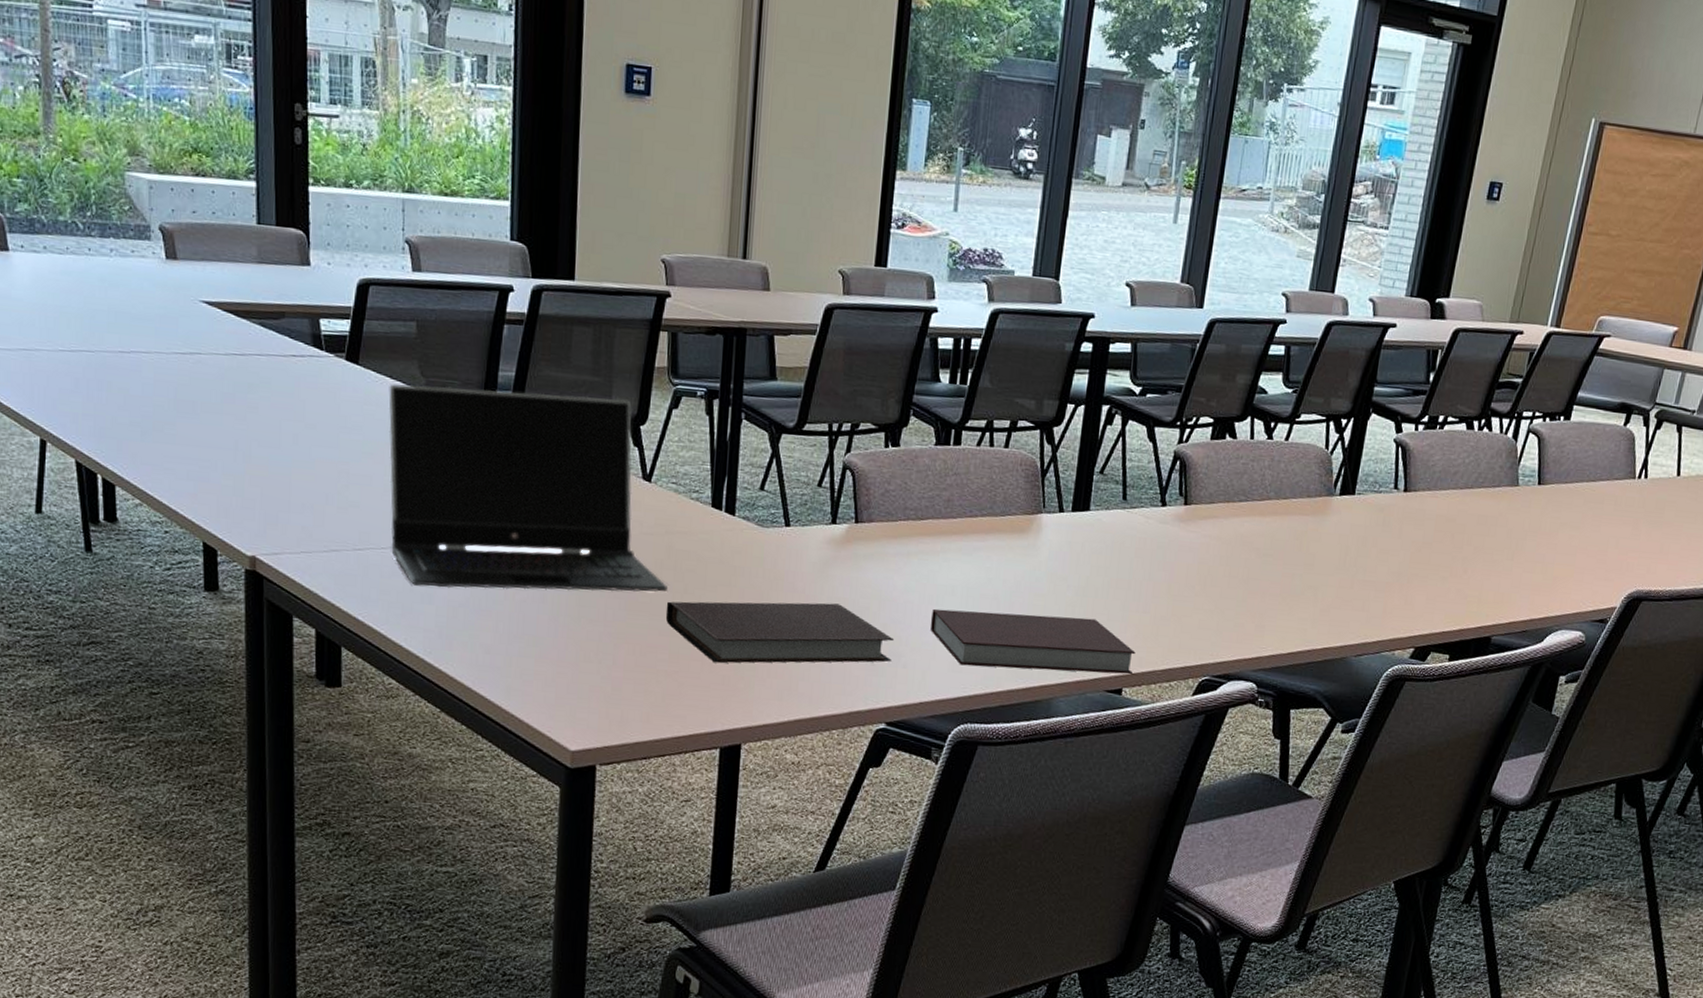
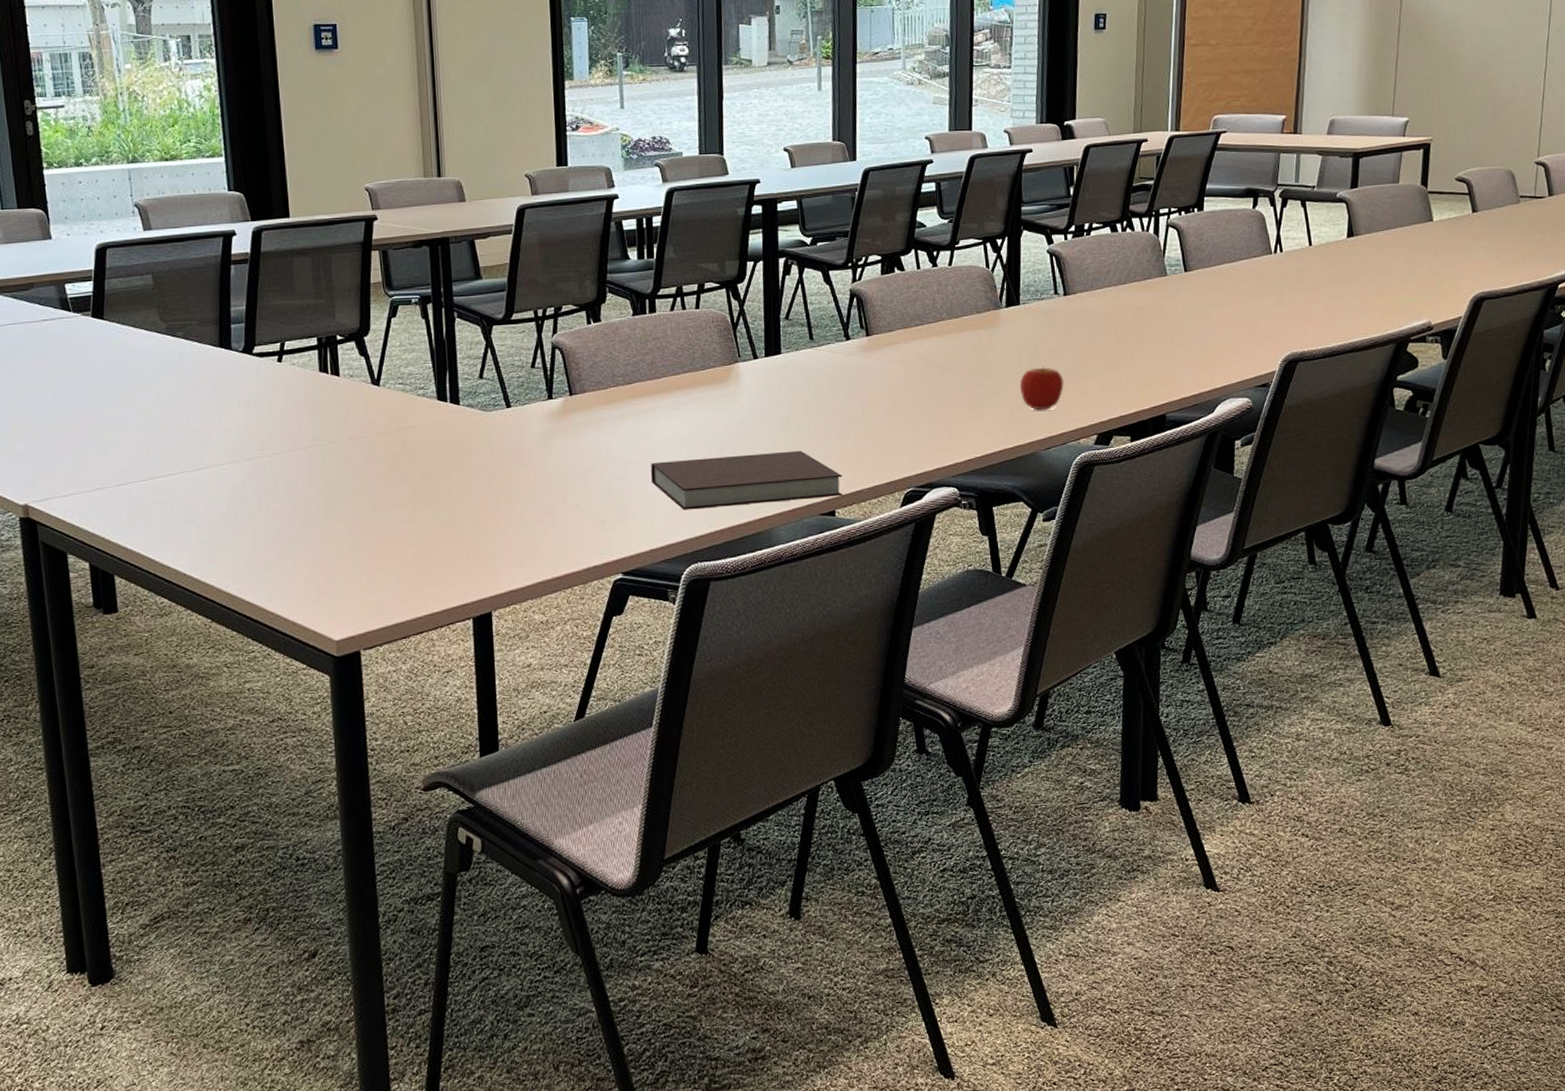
laptop computer: present [388,383,667,592] -> none [133,316,406,510]
notebook: present [665,601,895,663] -> none [407,471,620,541]
apple: none [1340,565,1389,614] -> present [1019,366,1064,410]

